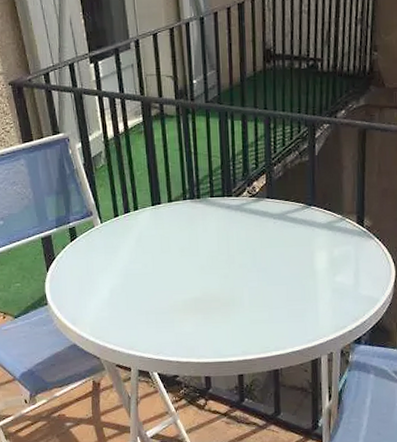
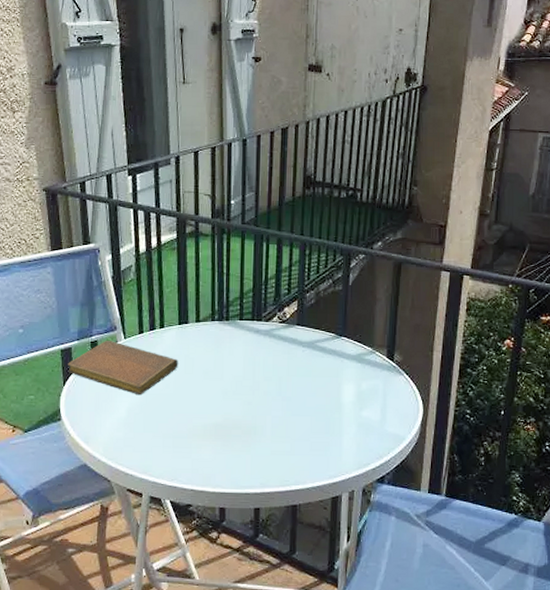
notebook: none [49,225,155,276] -> present [68,340,178,396]

